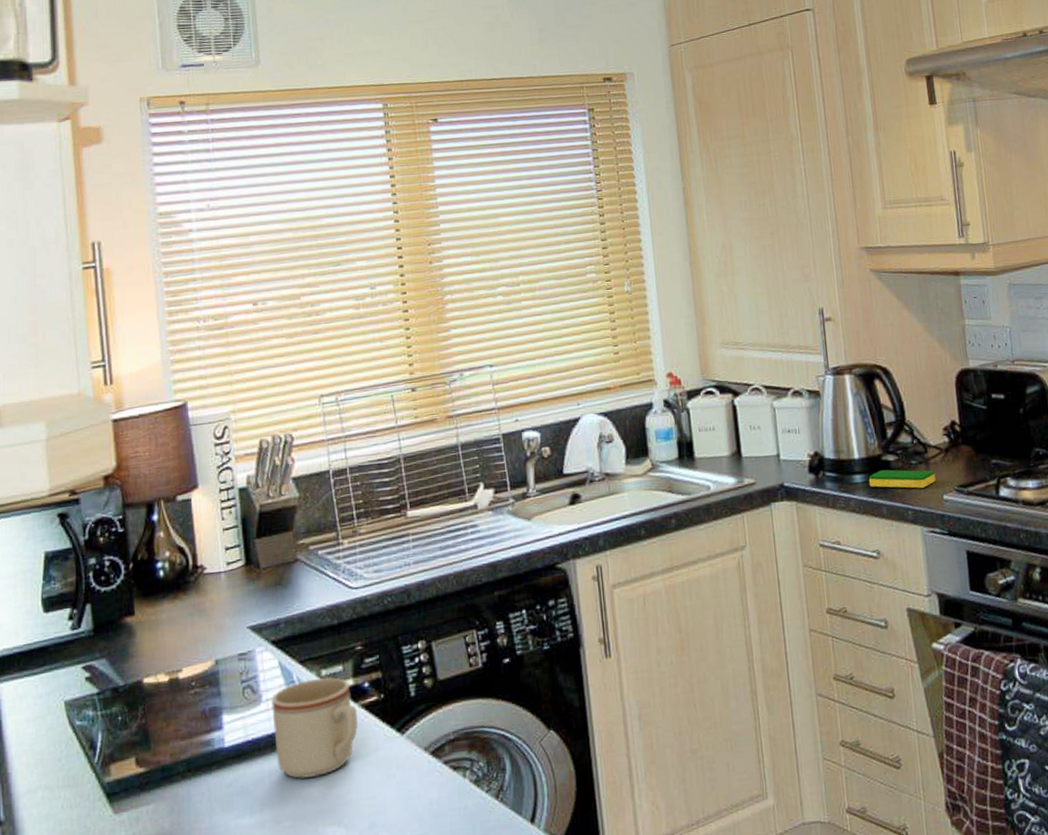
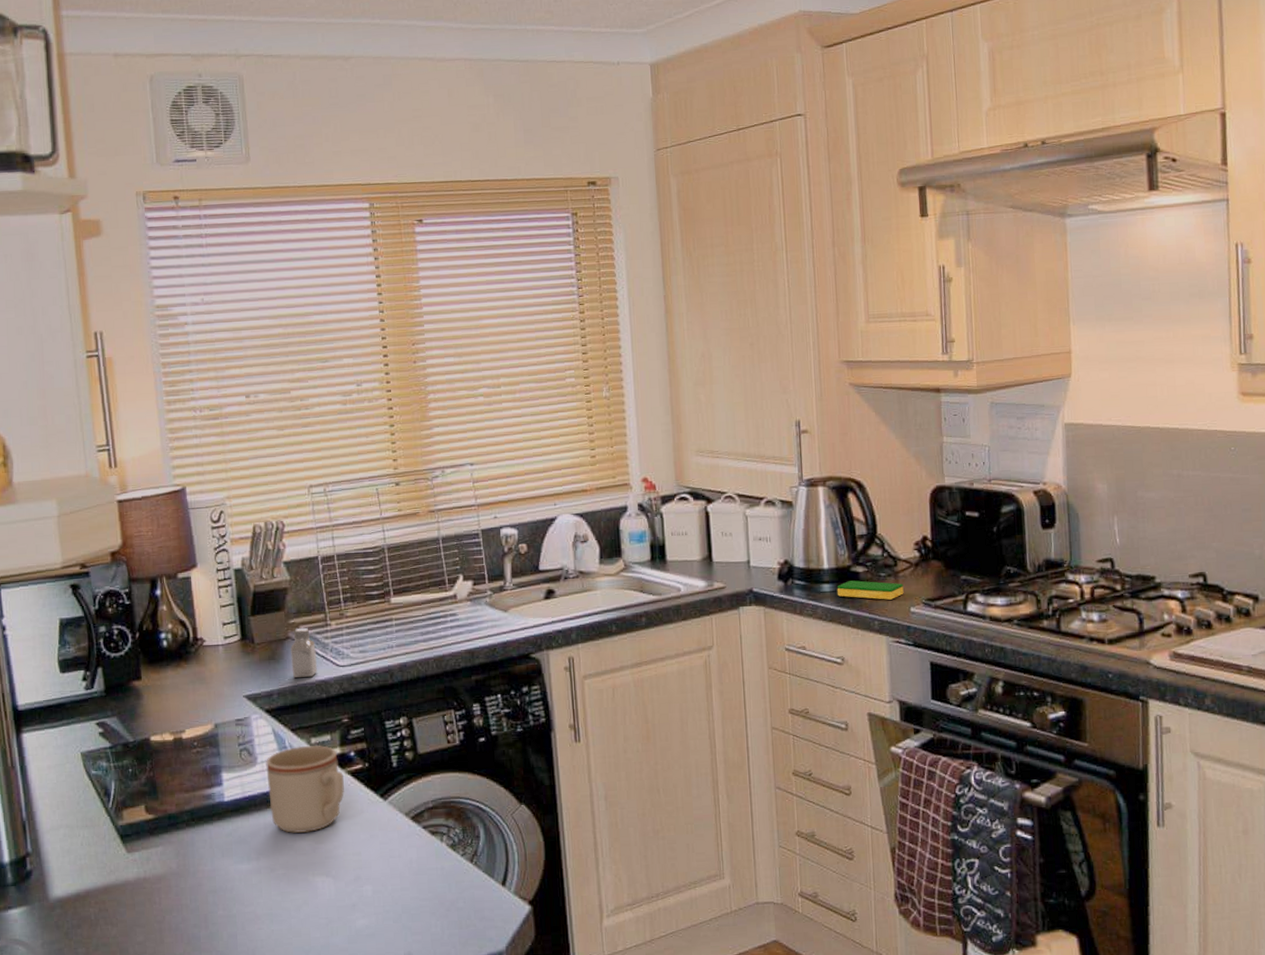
saltshaker: none [298,548,328,604] -> present [290,627,317,678]

